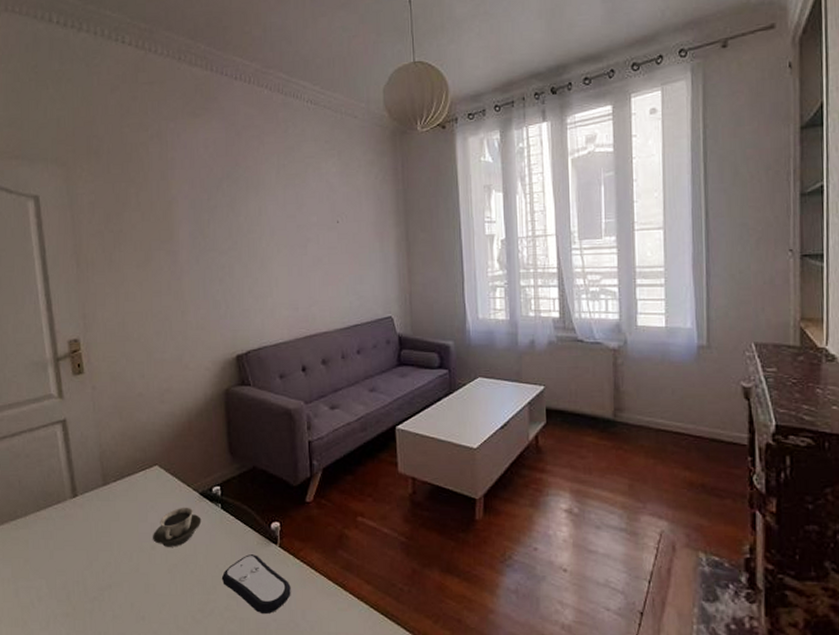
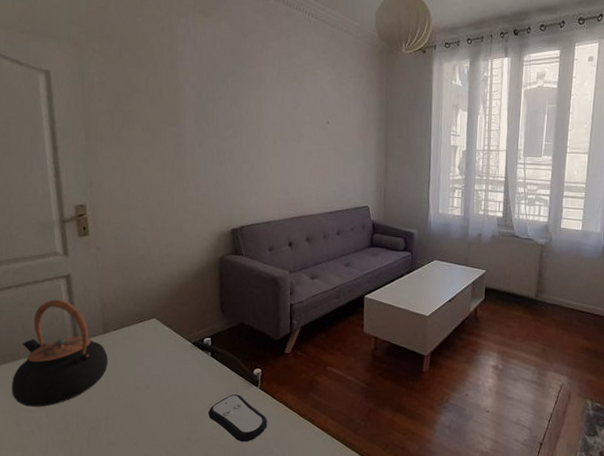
teapot: none [10,449,109,574] -> present [12,299,108,407]
cup: present [153,507,202,547] -> none [148,354,193,387]

